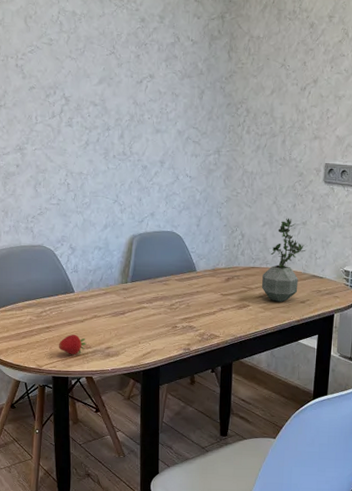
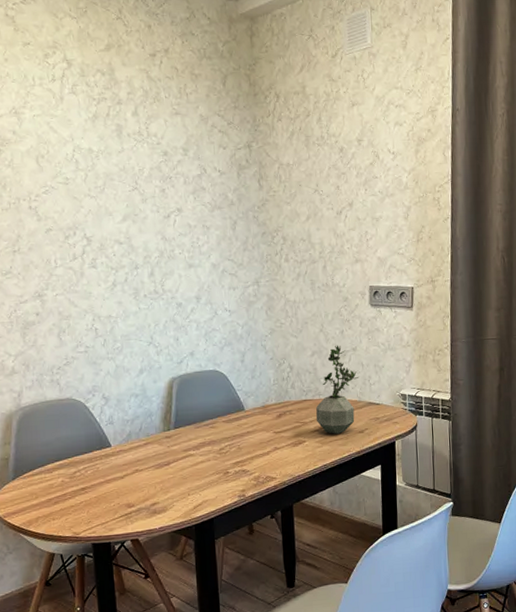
fruit: present [58,334,86,355] -> none [96,493,128,517]

